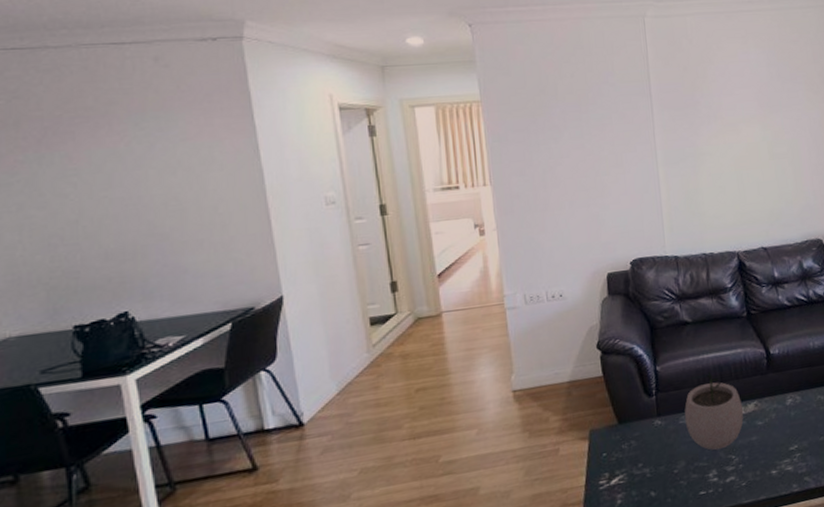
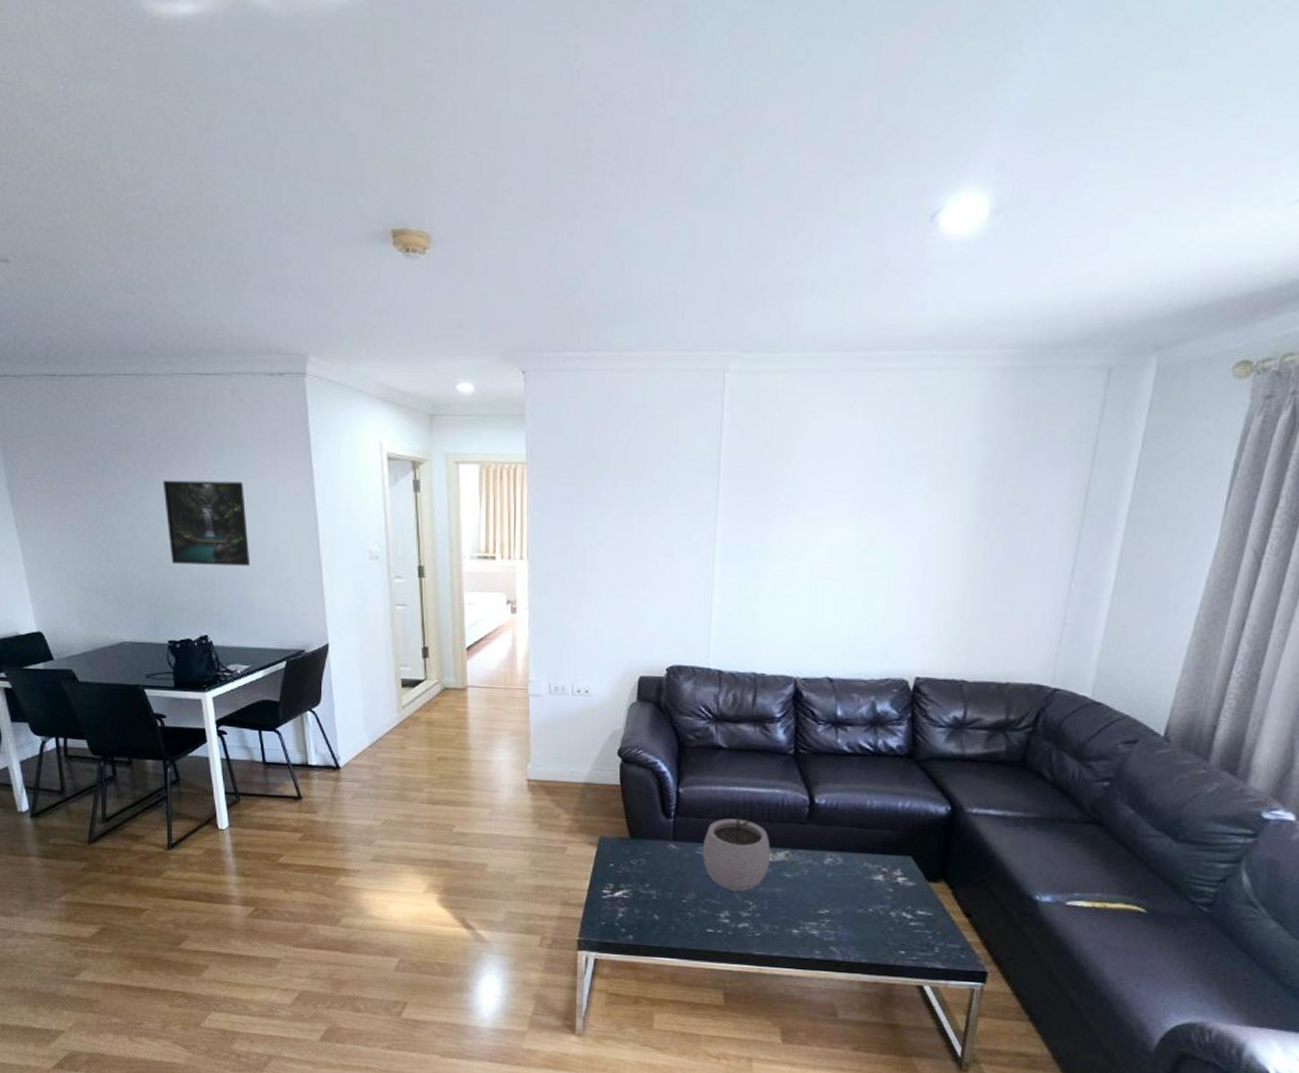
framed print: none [64,145,182,240] -> present [162,480,250,566]

